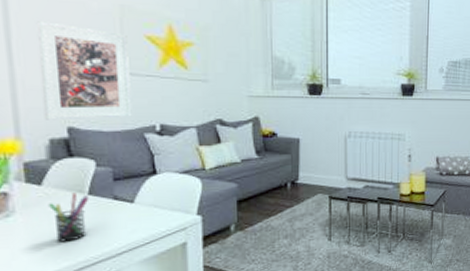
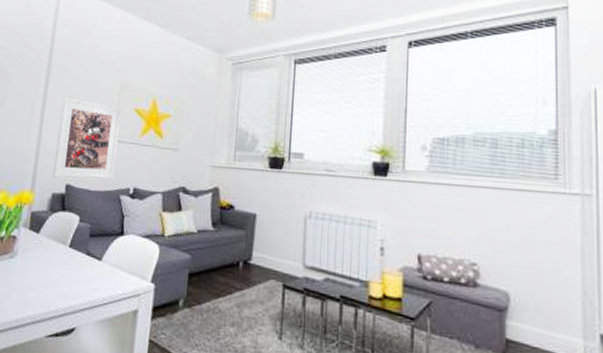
pen holder: present [48,193,90,242] -> none [40,243,70,290]

